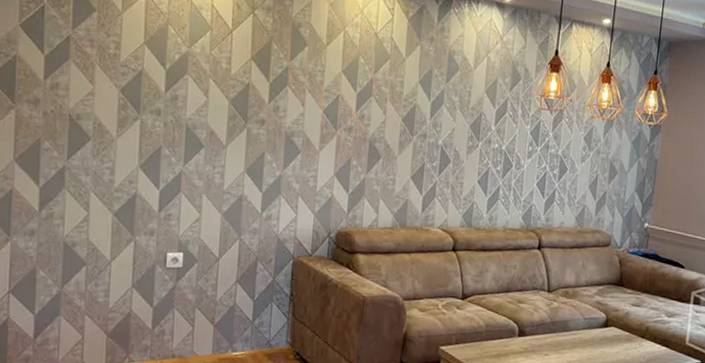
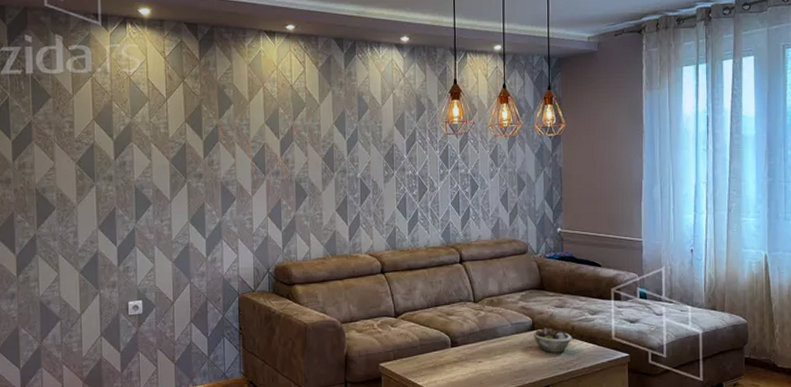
succulent planter: none [605,326,645,353] -> present [532,328,572,353]

